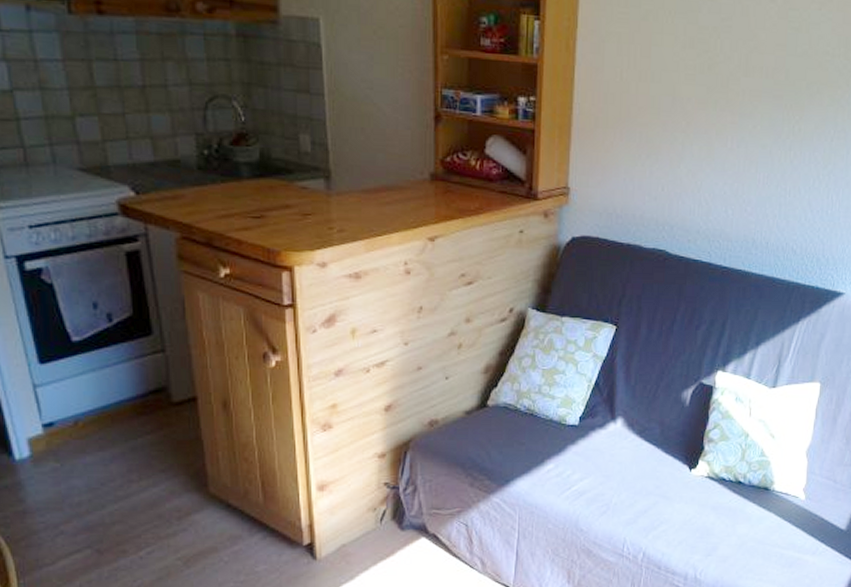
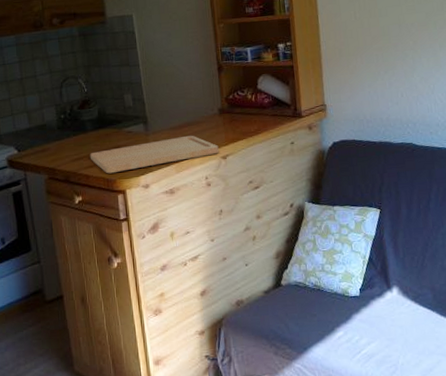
cutting board: none [244,203,426,242] -> present [90,135,219,174]

